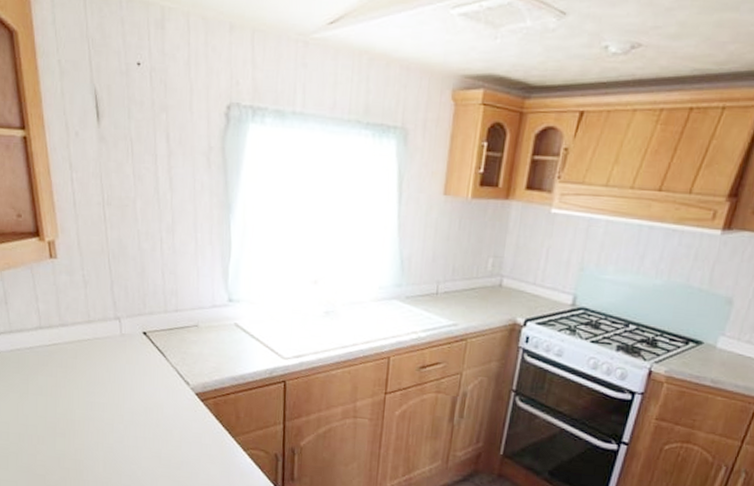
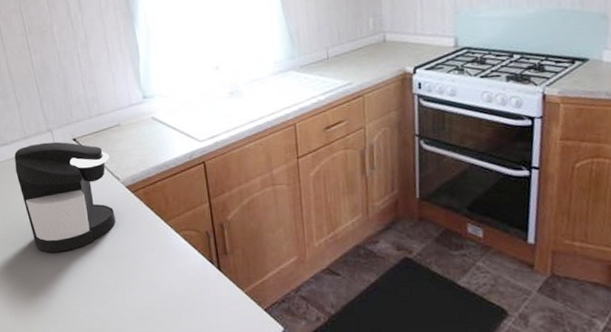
coffee maker: none [73,330,182,451] -> present [14,142,116,252]

